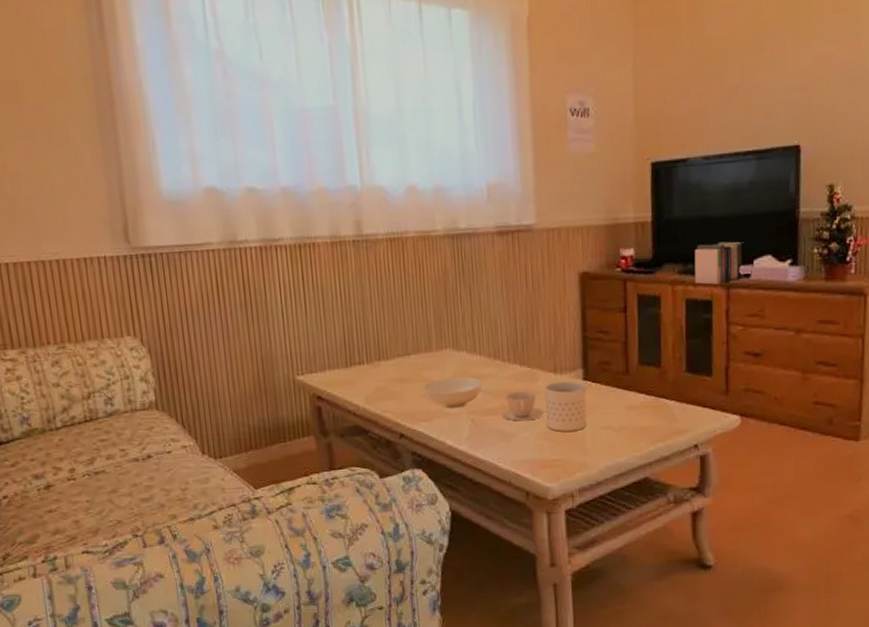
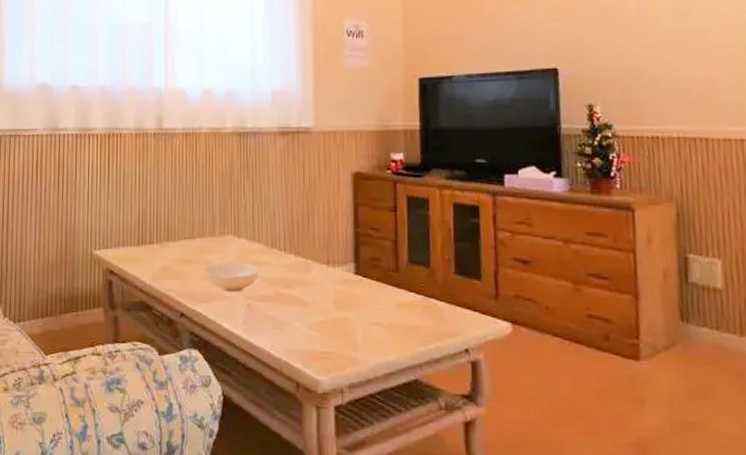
teacup: present [501,390,544,421] -> none [276,280,316,310]
mug: present [545,381,587,432] -> none [318,274,358,324]
books: present [694,241,752,285] -> none [460,152,518,191]

